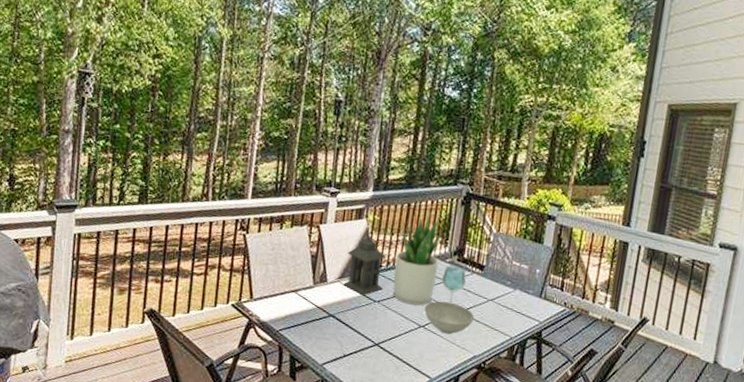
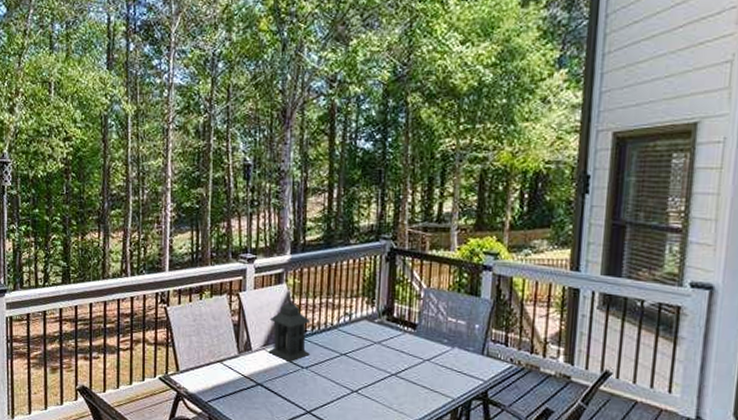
planter: present [392,216,442,306] -> none [320,276,368,370]
bowl: present [424,301,475,335] -> none [355,364,411,399]
wine glass: present [441,265,467,304] -> none [371,326,399,366]

